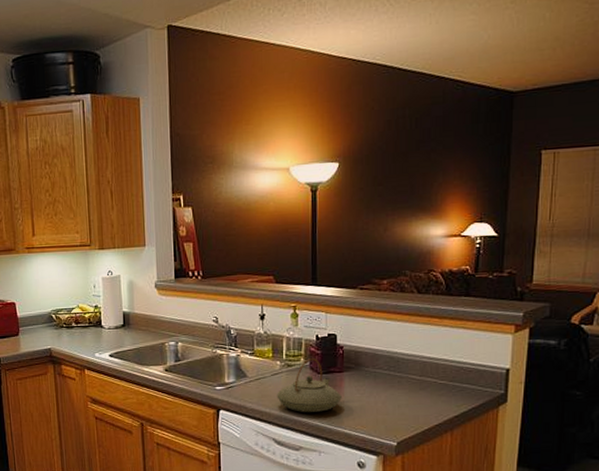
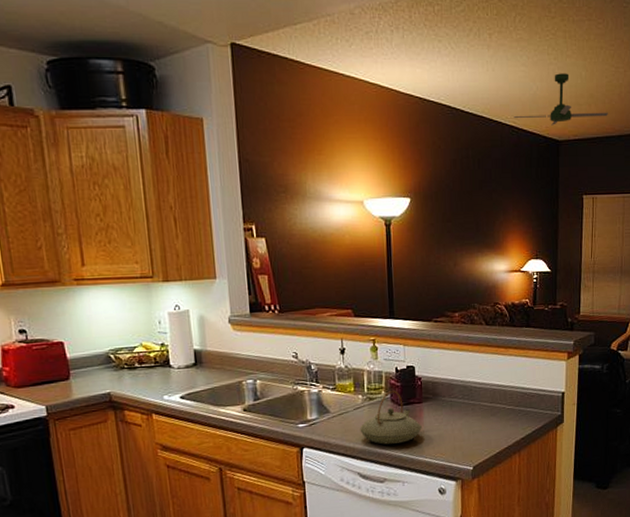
ceiling fan: none [459,16,578,76] -> present [513,73,608,125]

